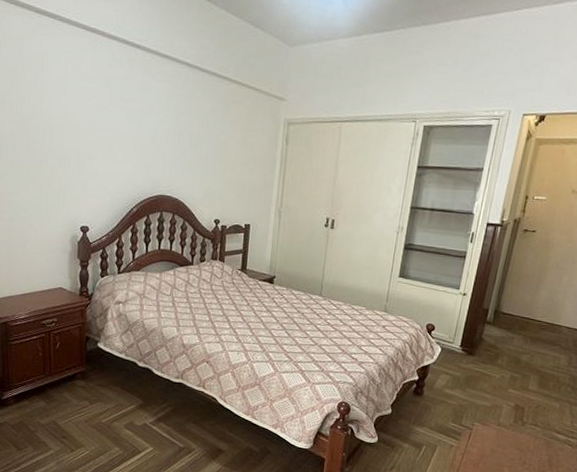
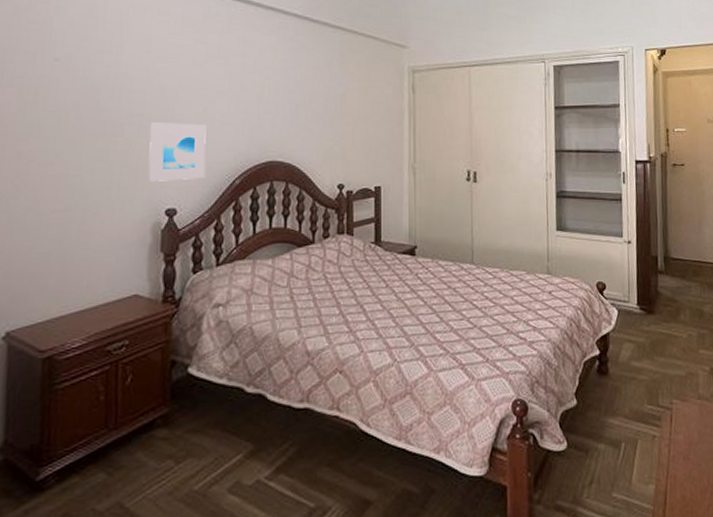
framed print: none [67,155,111,205] -> present [148,122,206,182]

